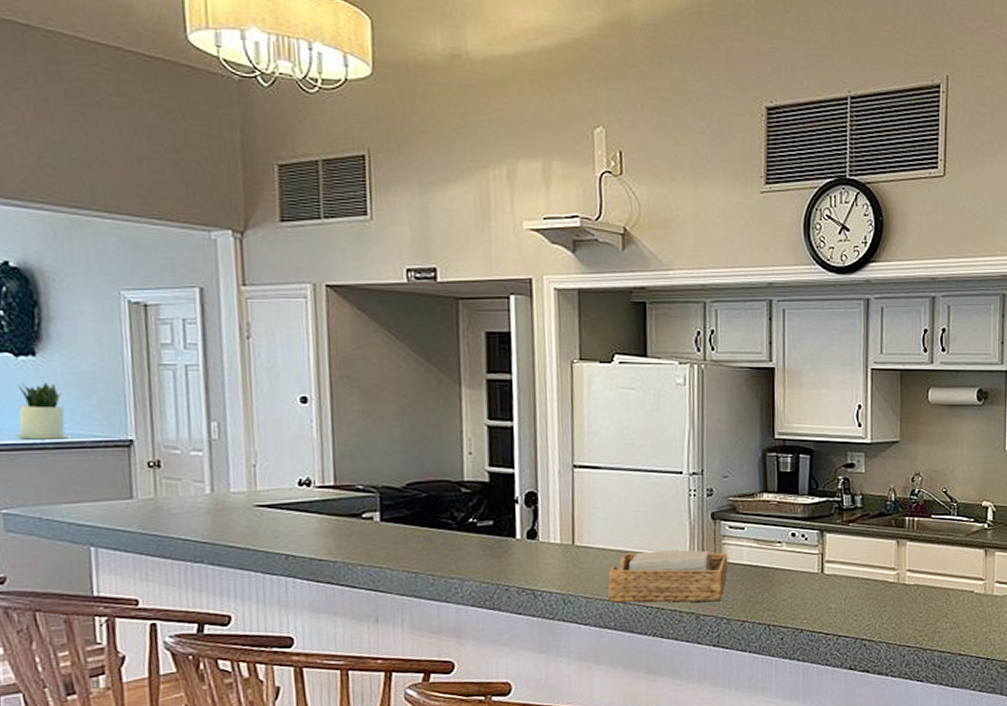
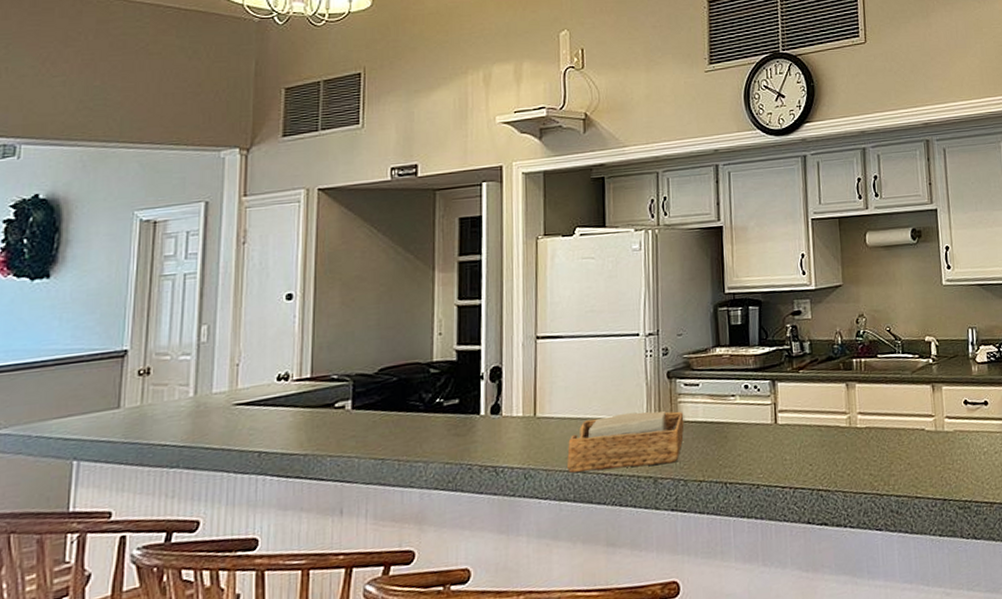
planter: present [15,382,69,440] -> none [19,302,69,359]

